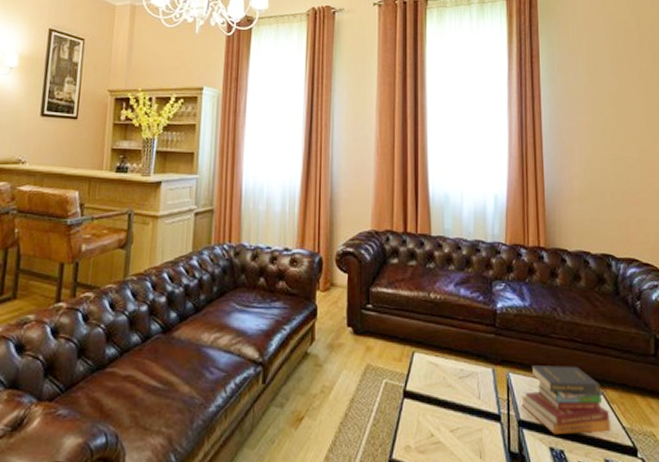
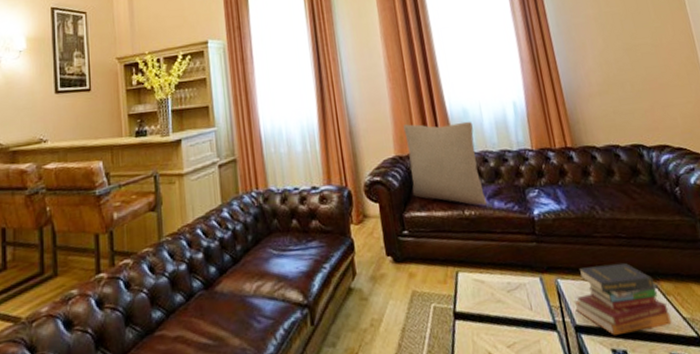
pillow: none [382,201,454,291] -> present [403,121,488,206]

